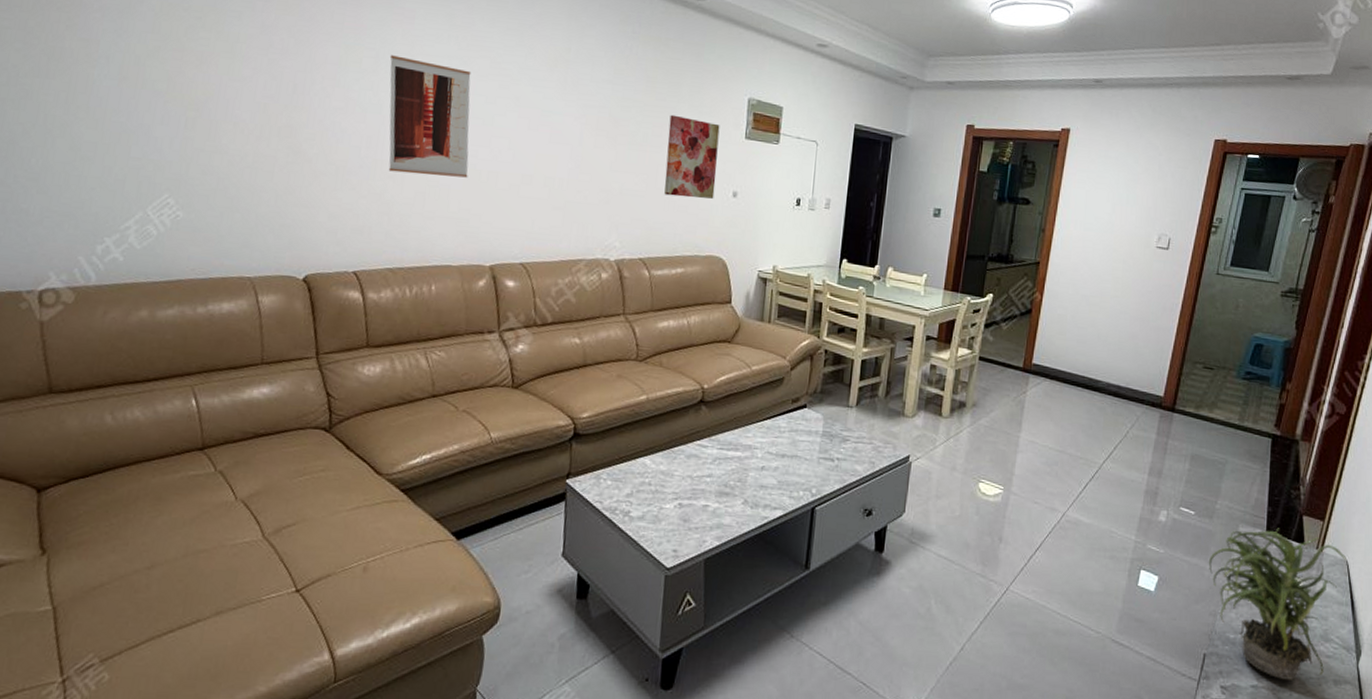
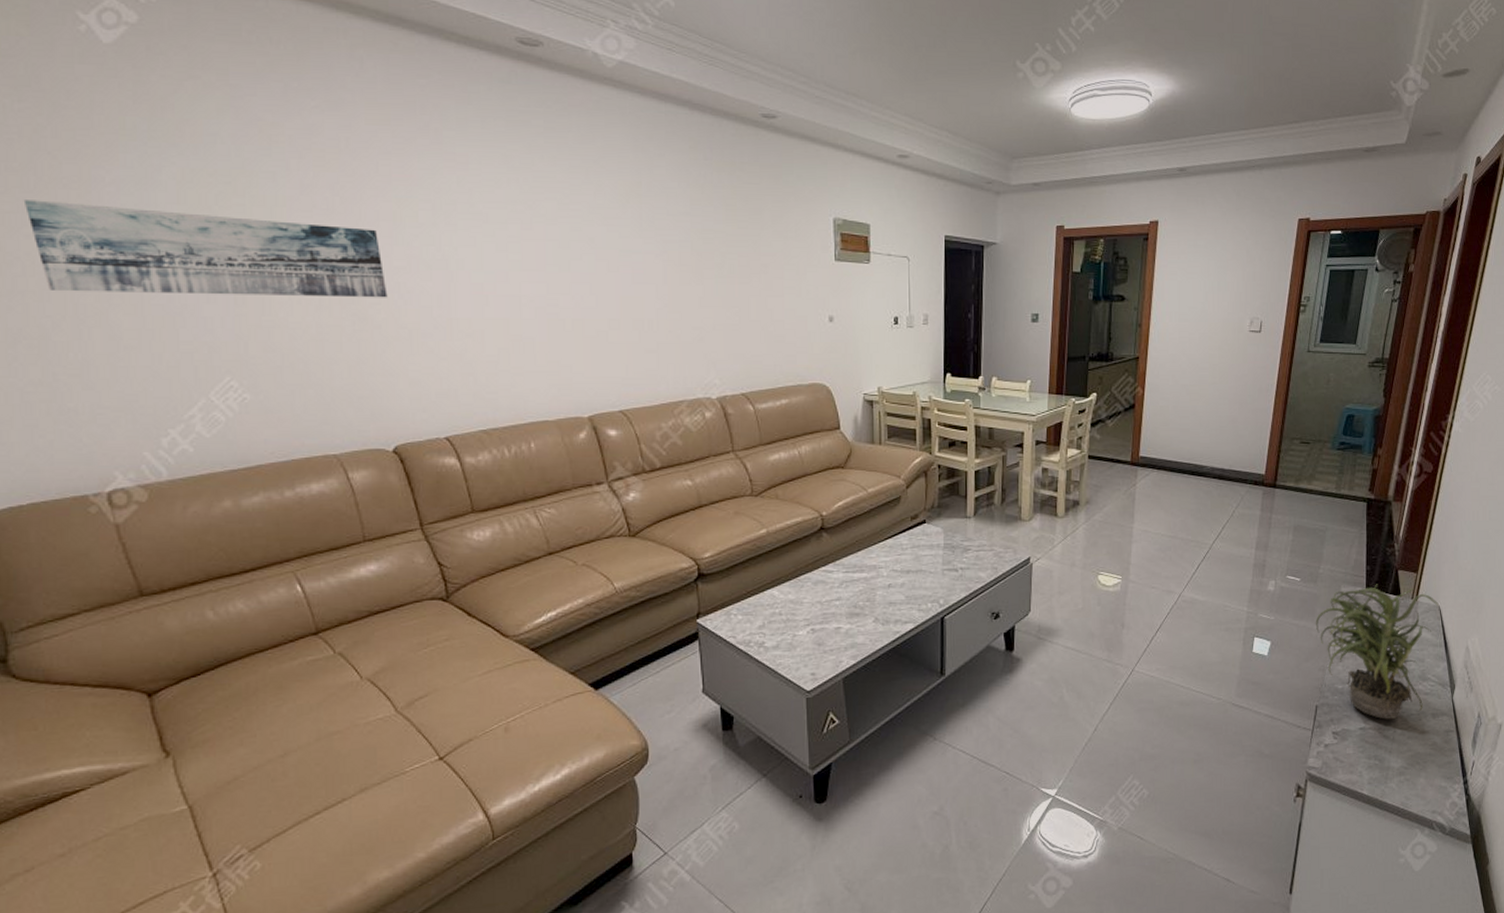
wall art: none [20,18,323,135] -> present [23,200,388,298]
wall art: present [388,55,472,178] -> none [447,205,552,330]
wall art: present [664,114,720,199] -> none [755,242,810,327]

